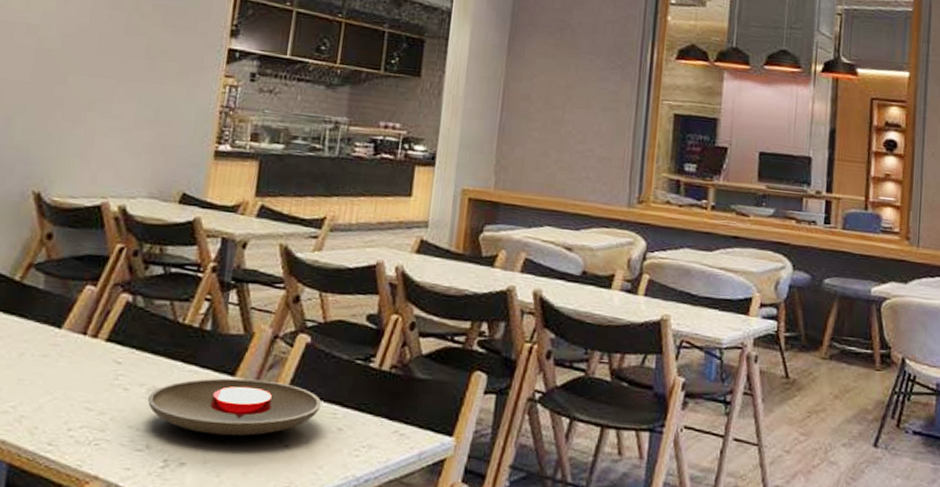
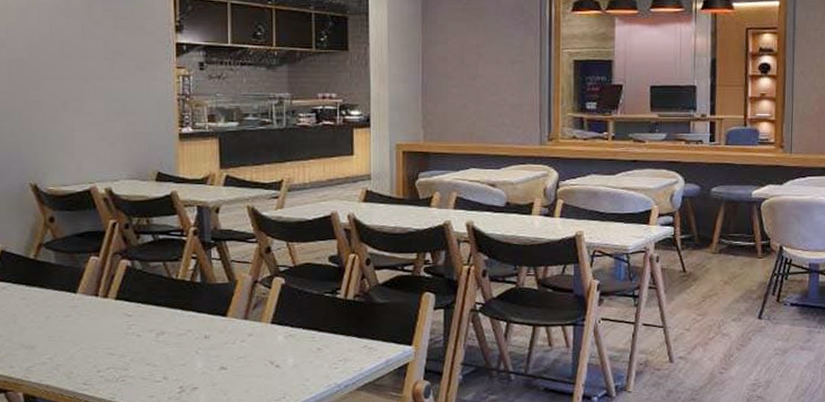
plate: present [147,378,322,436] -> none [157,317,301,364]

